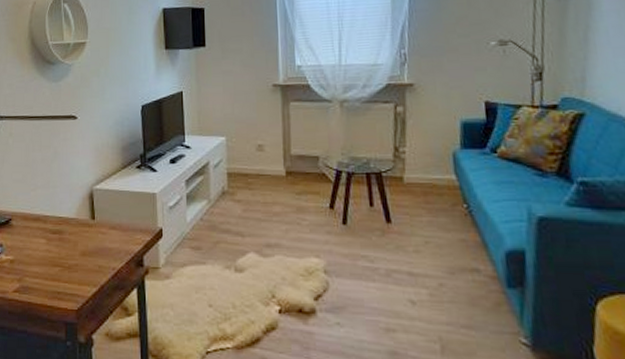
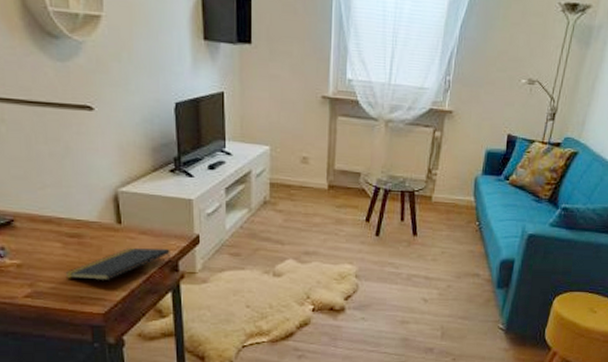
notepad: none [47,243,137,277] -> present [65,248,172,281]

